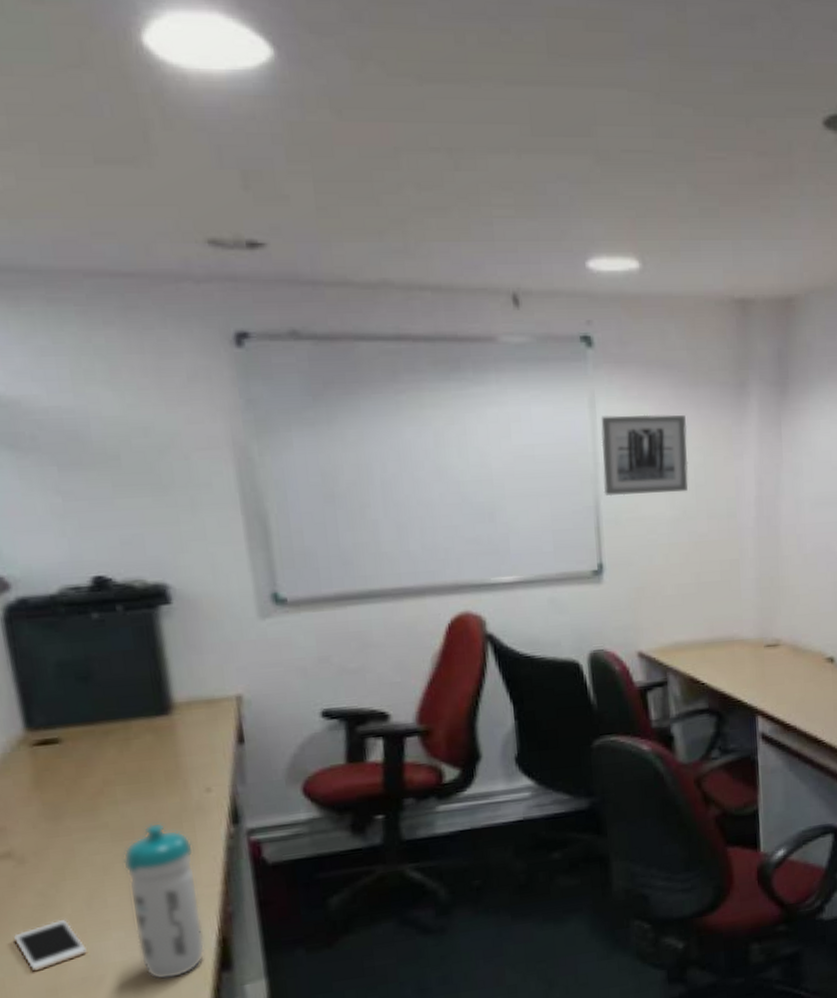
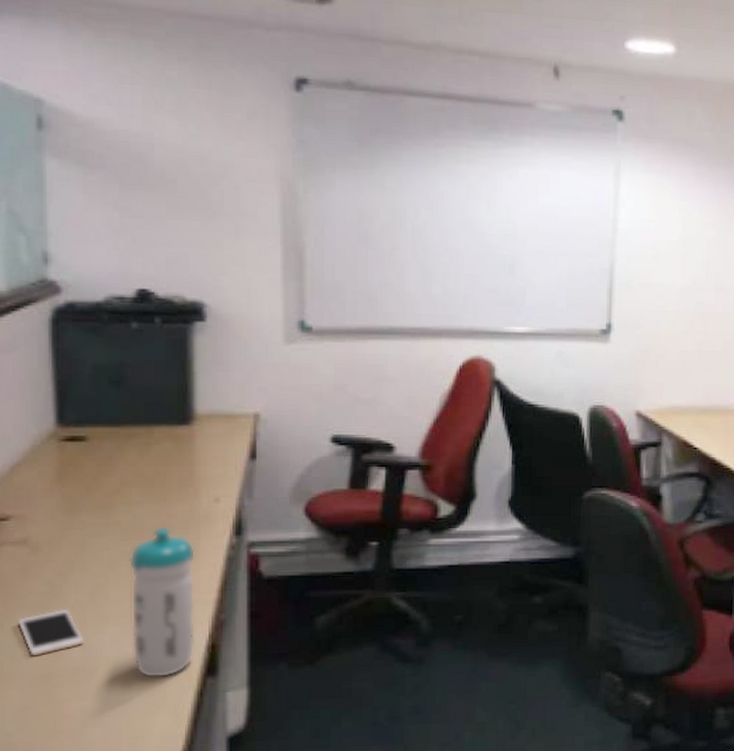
wall art: present [601,414,688,497] -> none [619,186,705,264]

